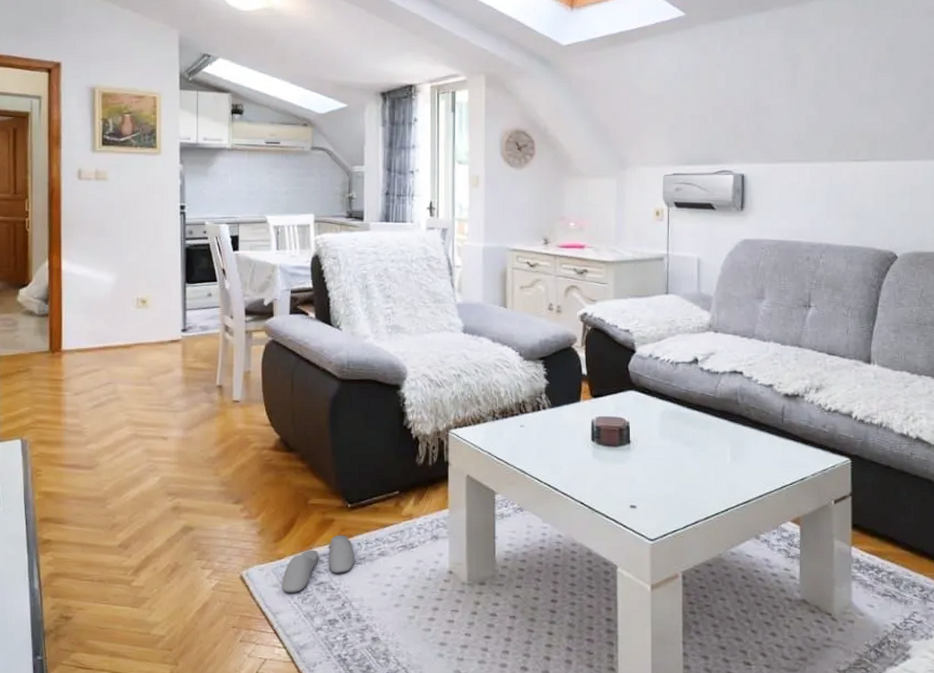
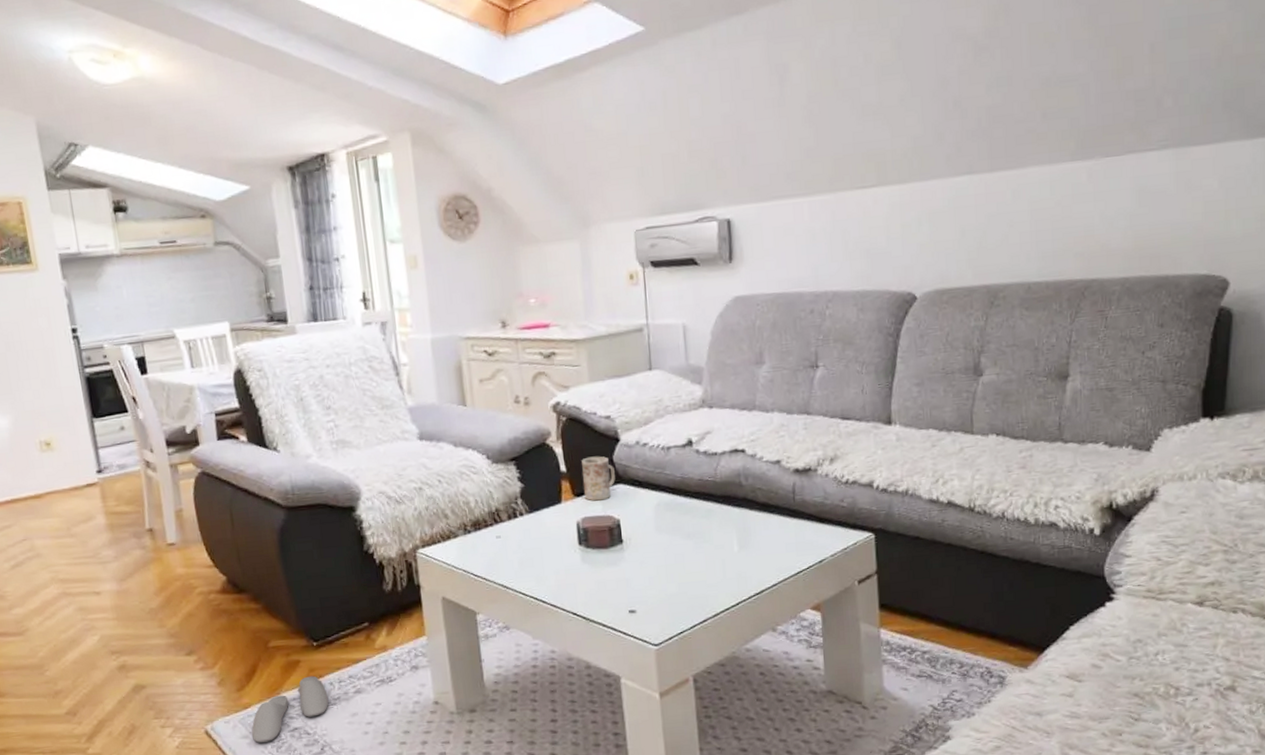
mug: none [600,363,629,403] -> present [581,456,615,501]

